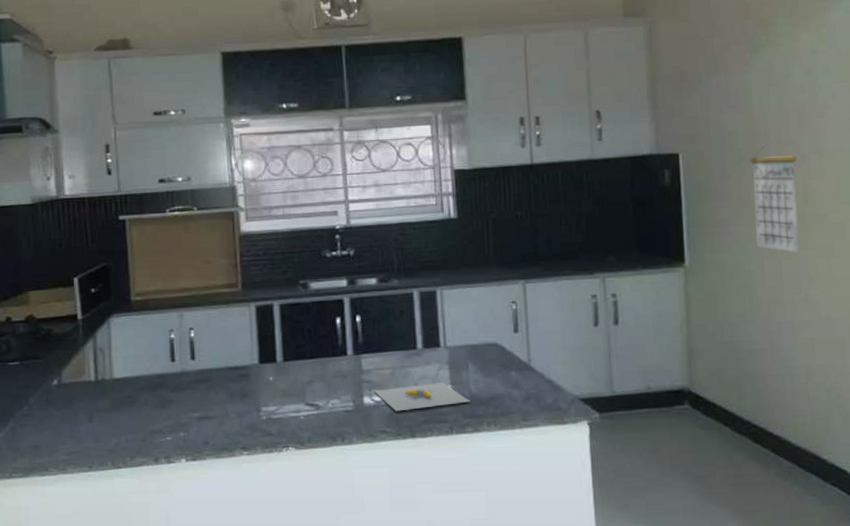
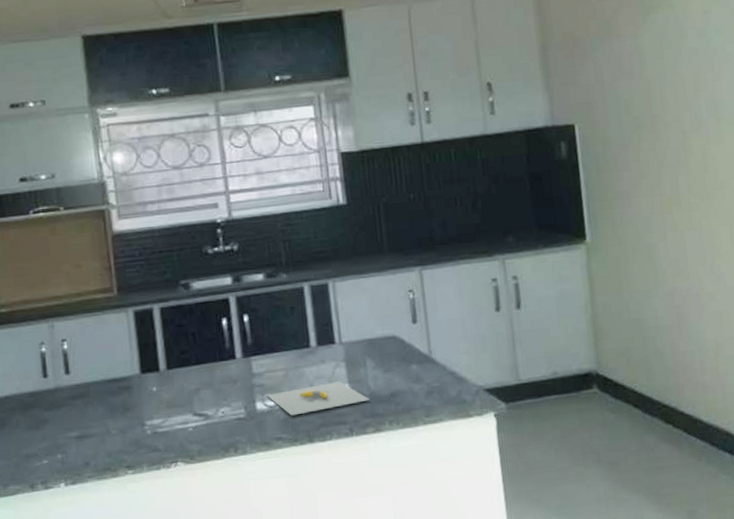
calendar: present [750,136,799,253] -> none [647,101,701,222]

